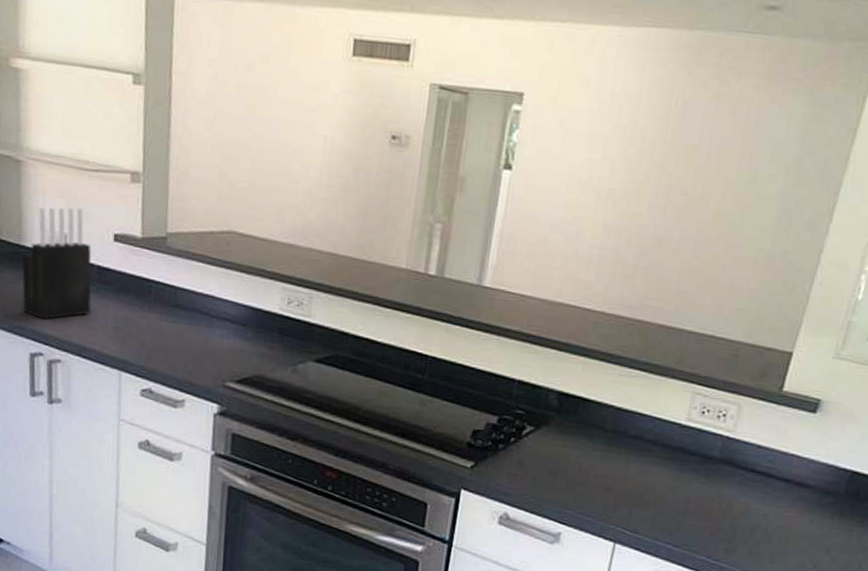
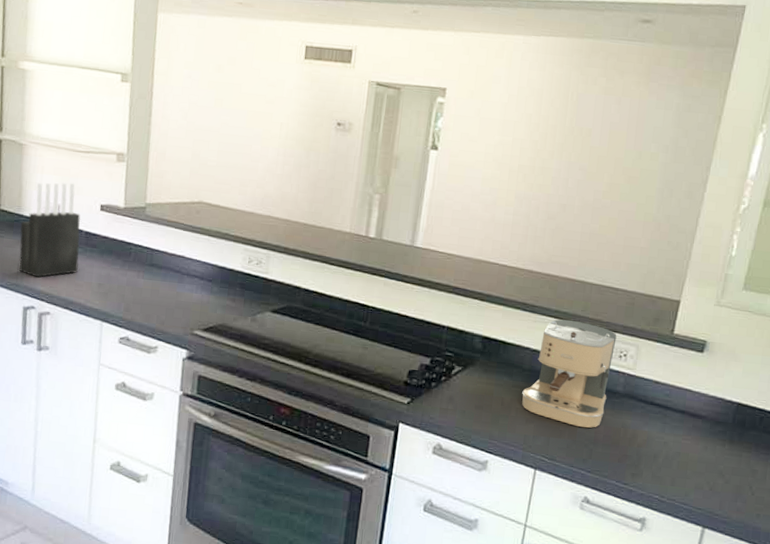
coffee maker: none [602,372,716,498] -> present [522,319,617,428]

